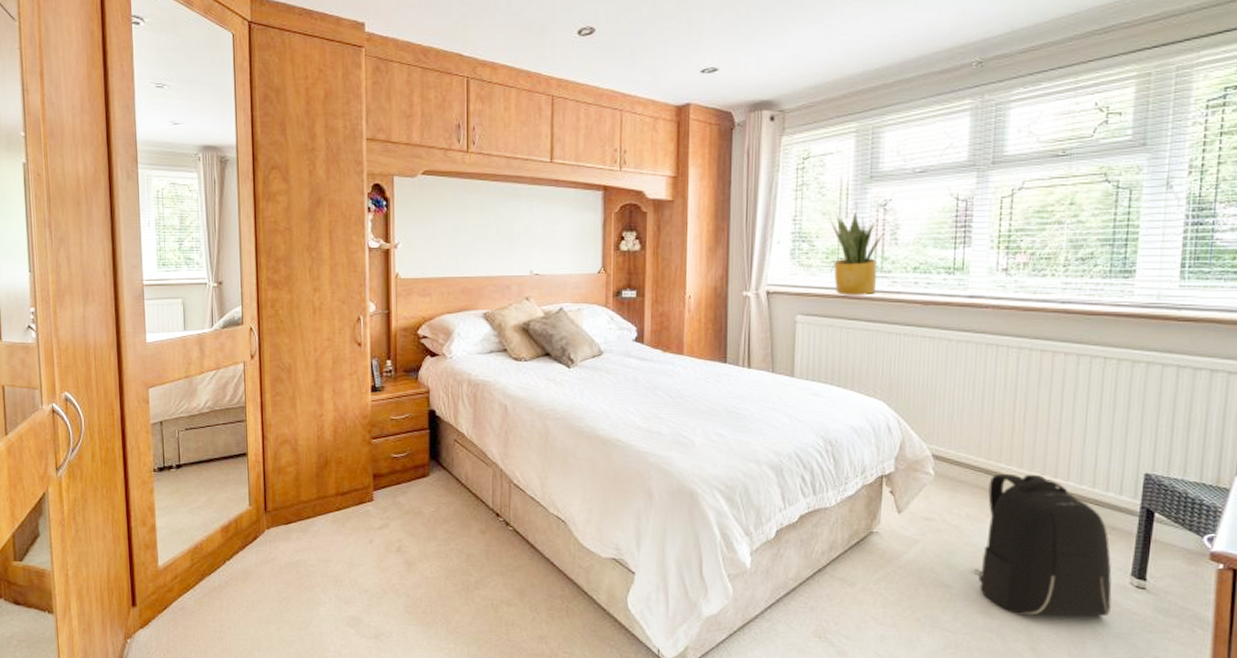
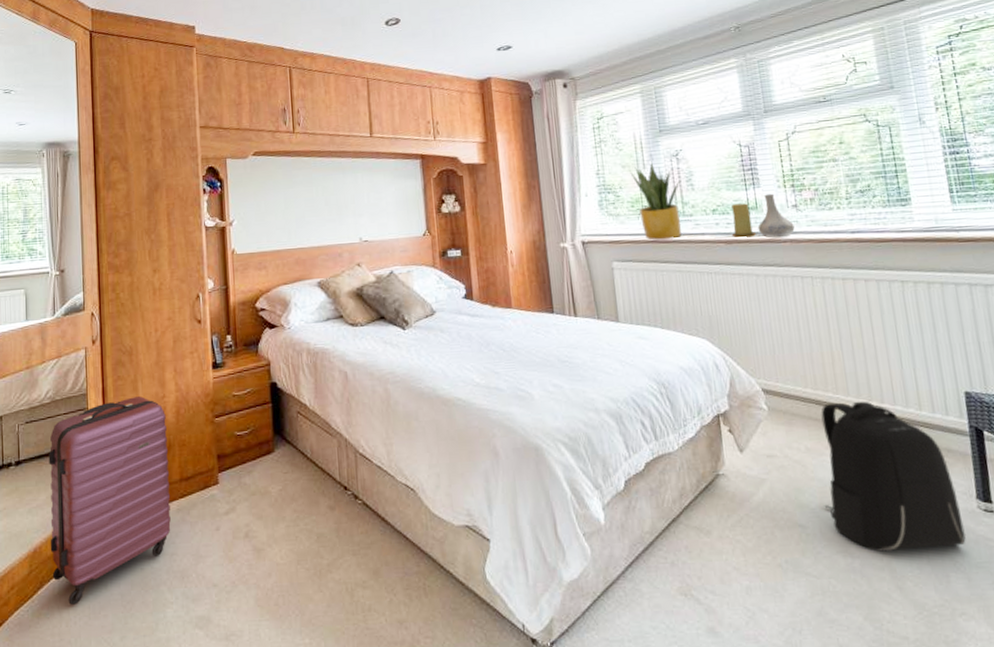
suitcase: none [208,413,327,598] -> present [48,396,171,606]
candle: none [931,263,956,300] -> present [731,203,756,238]
vase: none [959,254,1000,303] -> present [757,193,795,239]

